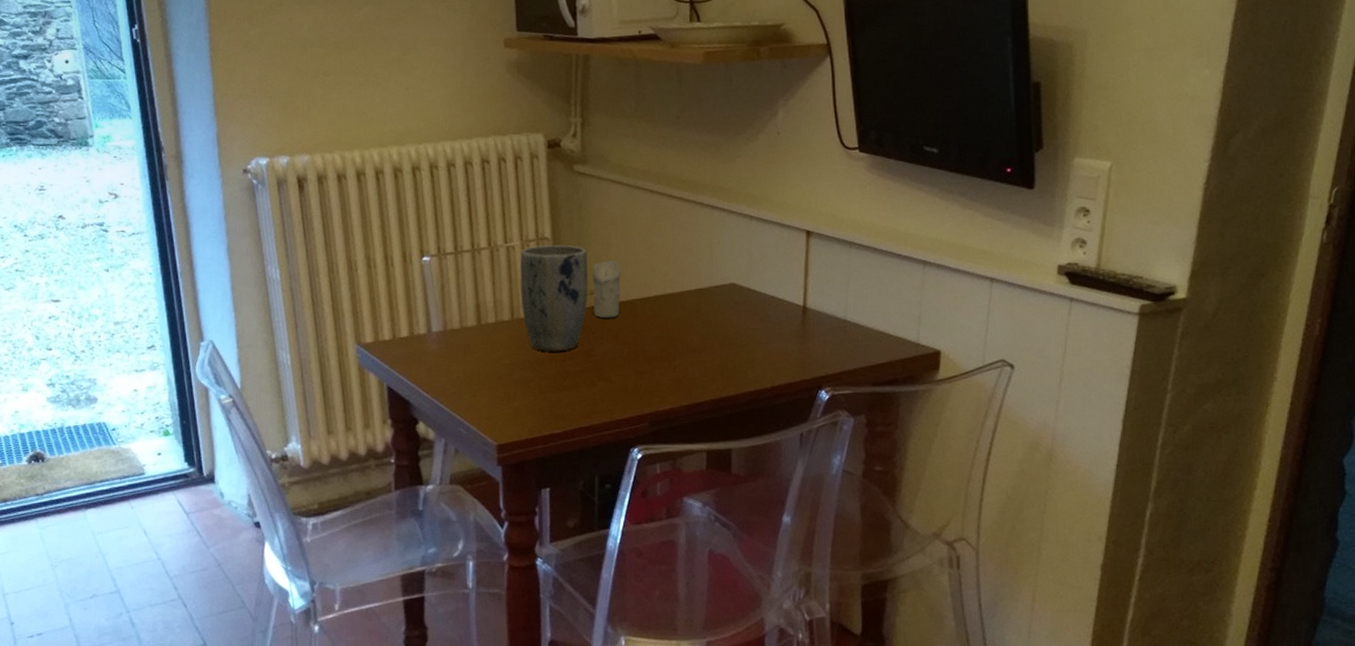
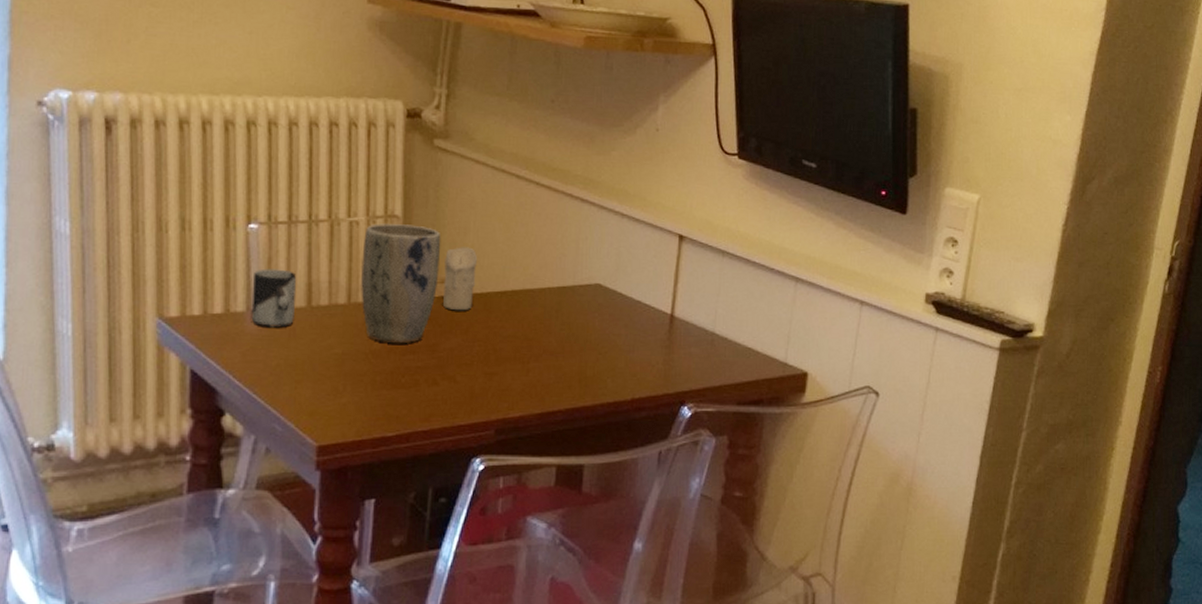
cup: none [430,294,468,346] -> present [251,268,297,328]

